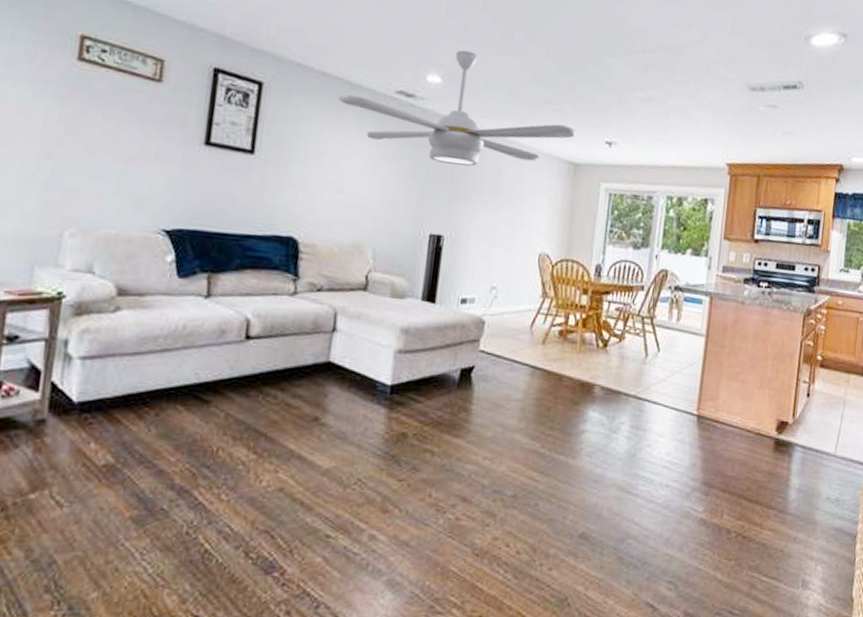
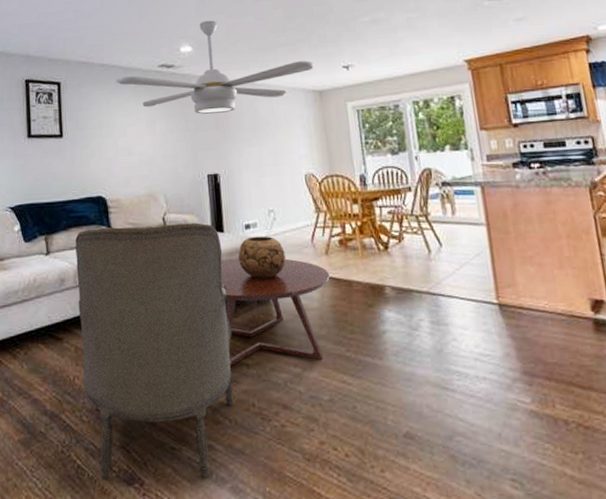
armchair: none [228,274,430,570] -> present [75,222,234,479]
coffee table: none [411,333,542,454] -> present [220,258,330,366]
decorative bowl: none [445,313,499,361] -> present [238,236,286,279]

